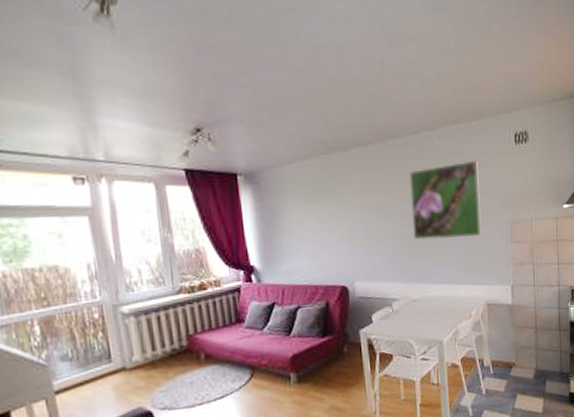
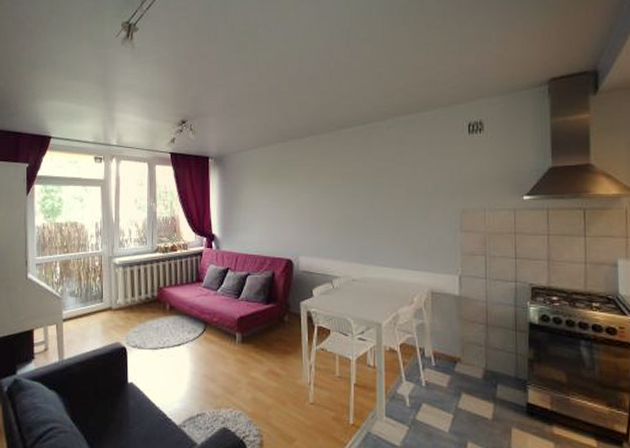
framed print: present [409,160,482,240] -> none [357,149,428,224]

